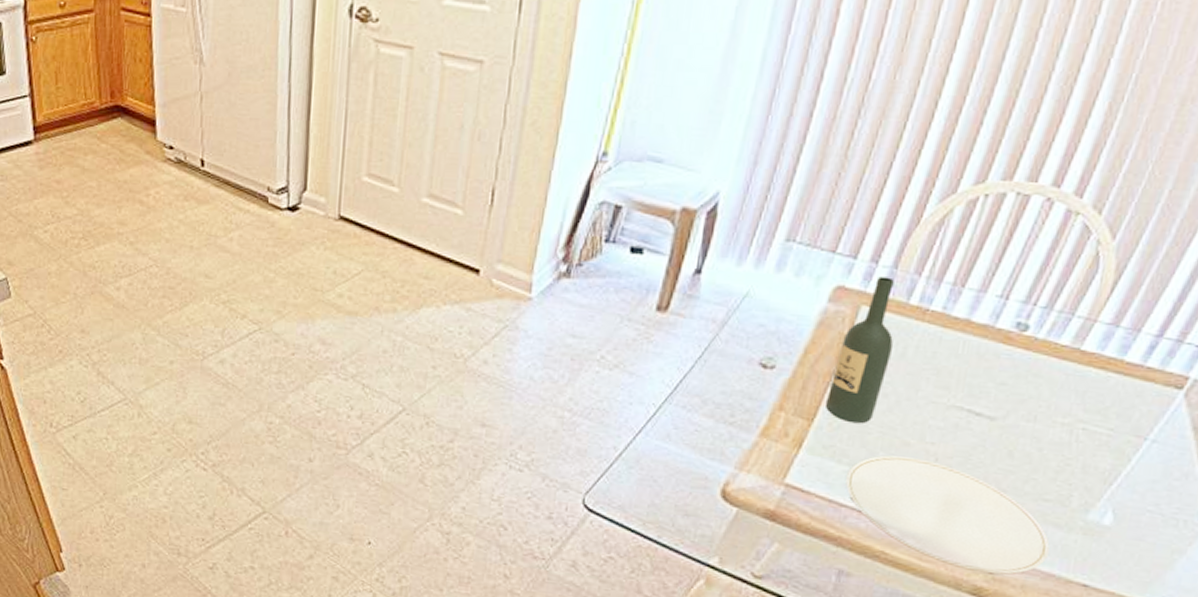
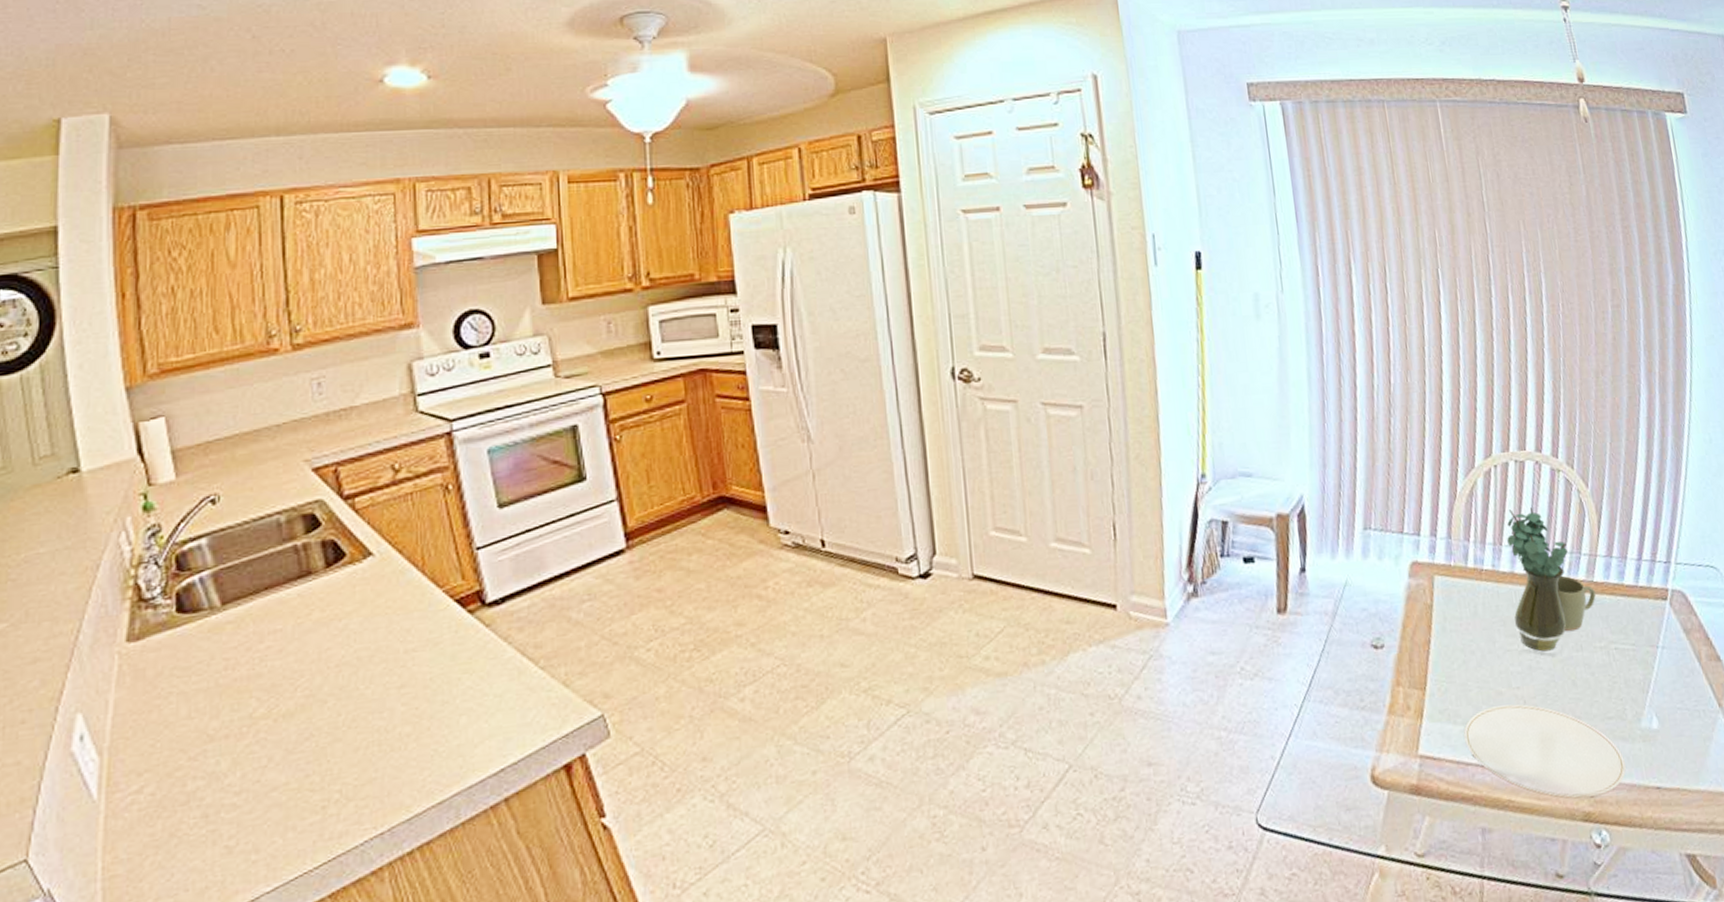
wine bottle: present [826,276,895,424] -> none [1428,547,1469,685]
vase: none [951,249,1057,414] -> present [1507,507,1568,652]
mug: none [1019,334,1079,398] -> present [1557,575,1596,631]

